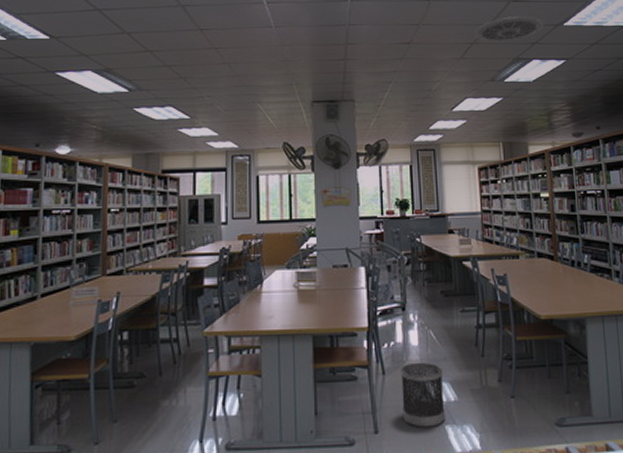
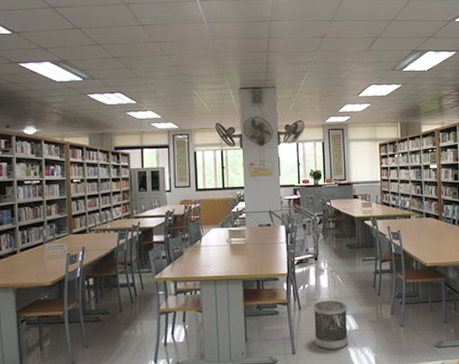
ceiling vent: present [473,15,545,42] -> none [378,12,439,36]

